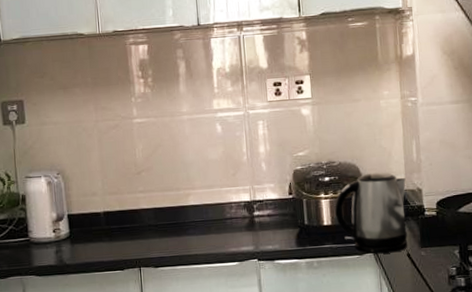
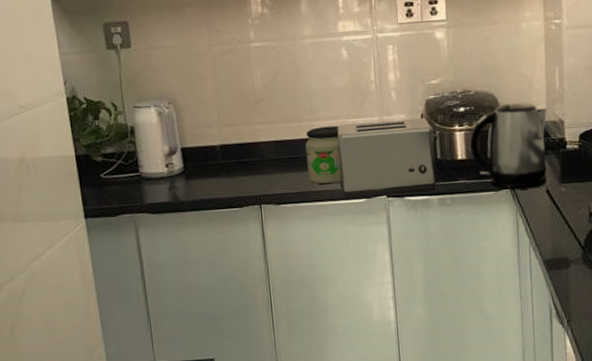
jar: none [182,194,217,249] -> present [305,125,343,185]
toaster: none [211,186,306,262] -> present [337,117,439,199]

